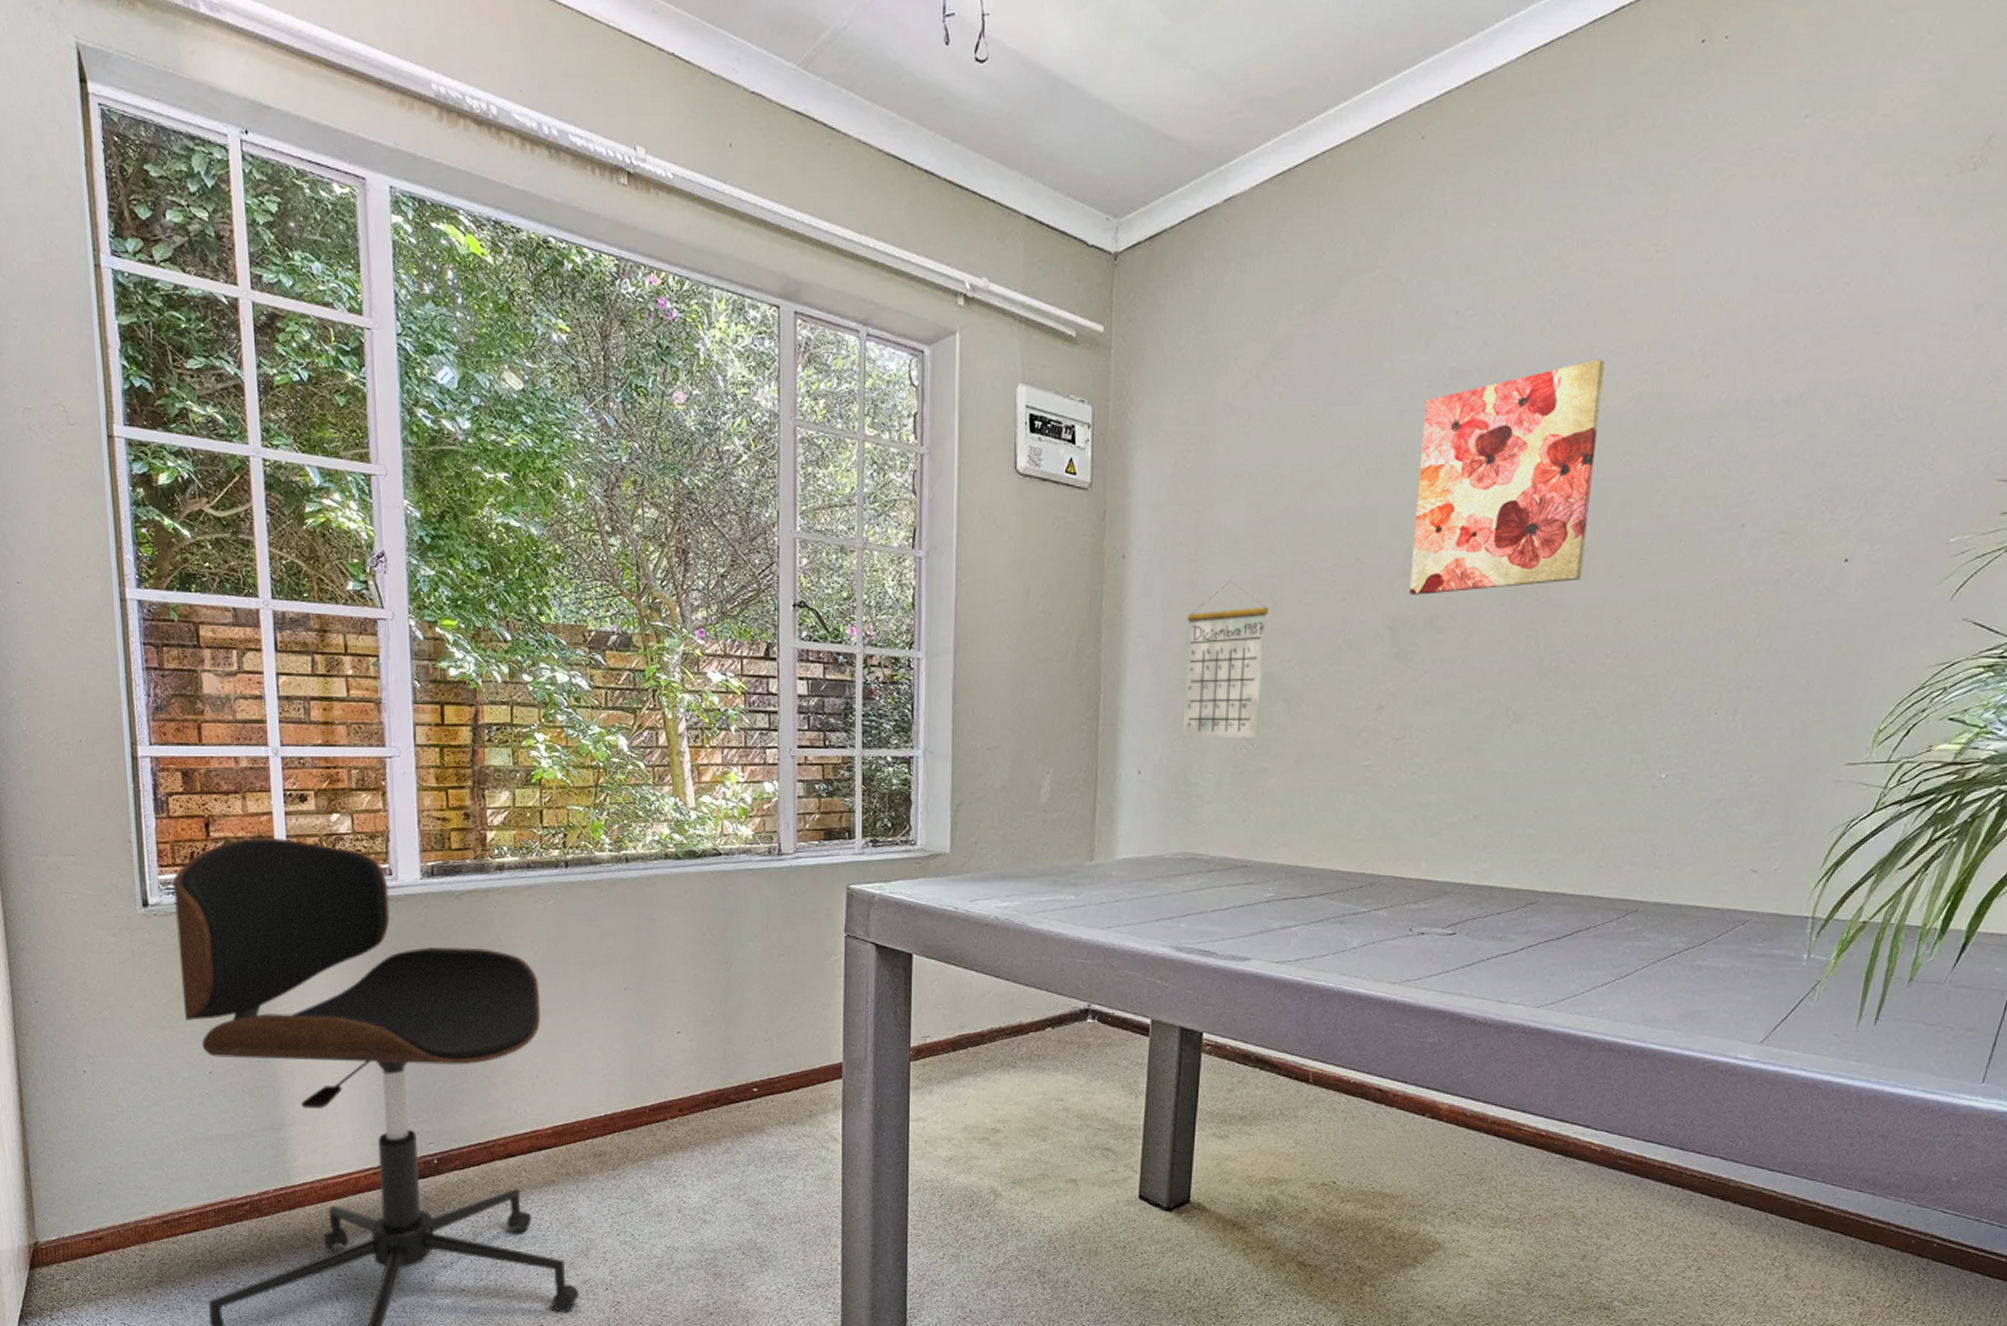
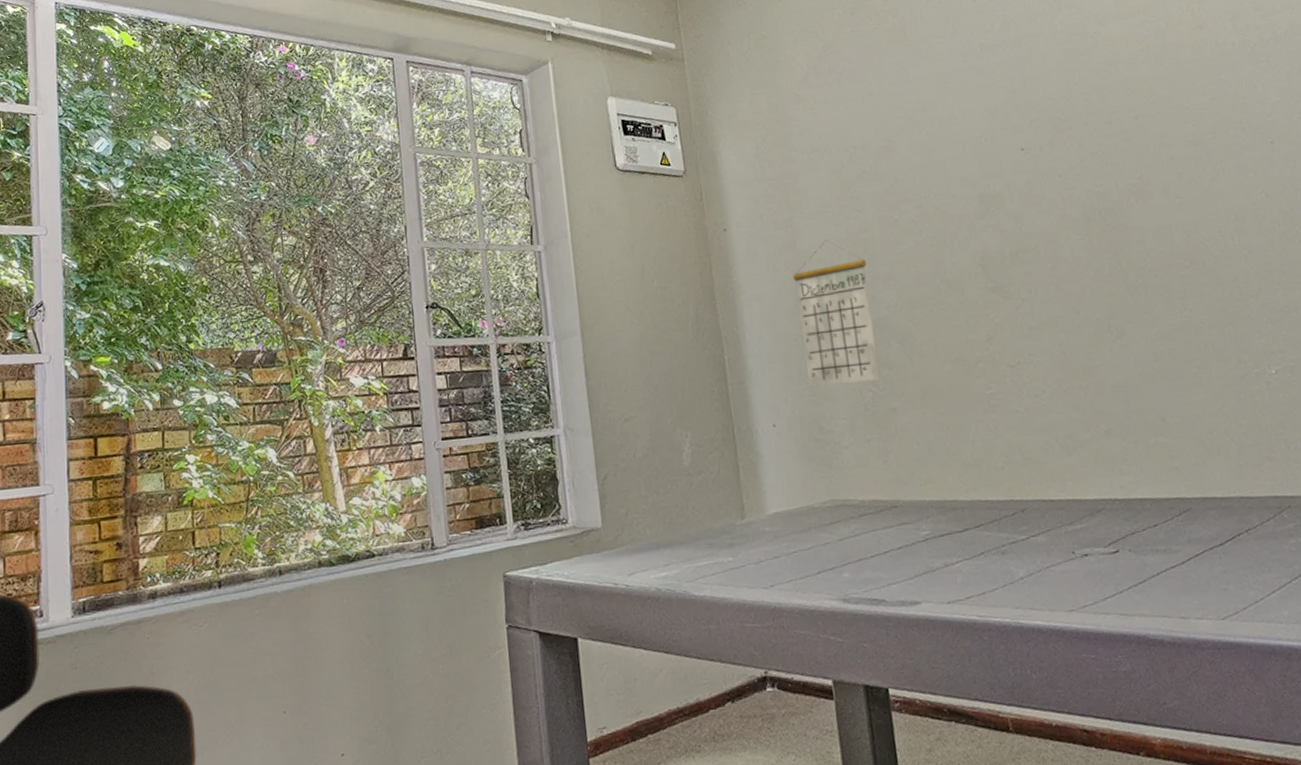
wall art: present [1409,359,1606,596] -> none [964,23,1143,235]

